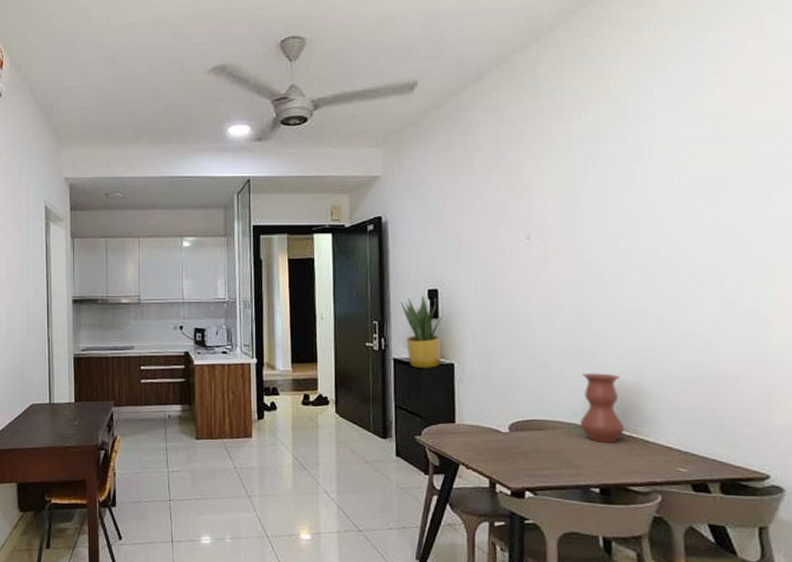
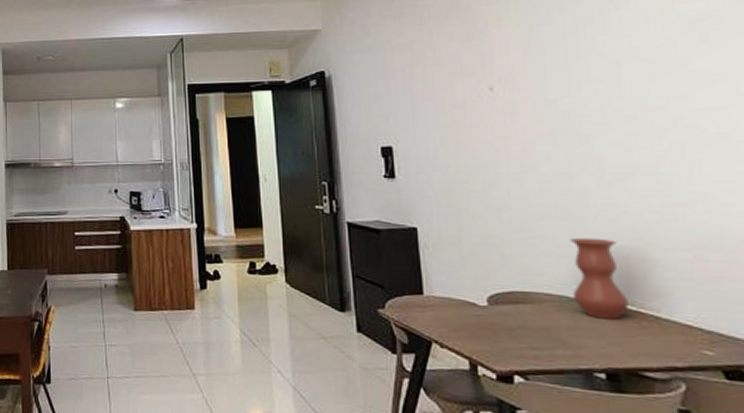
planter: present [400,294,443,368] -> none [351,152,401,233]

